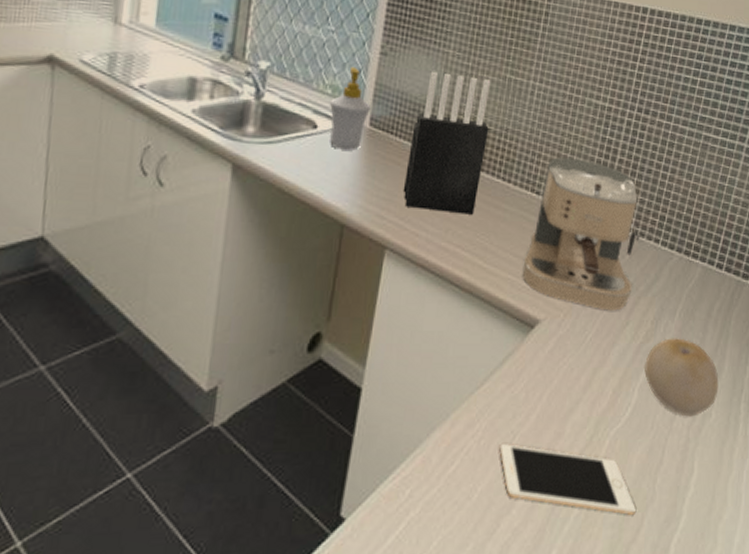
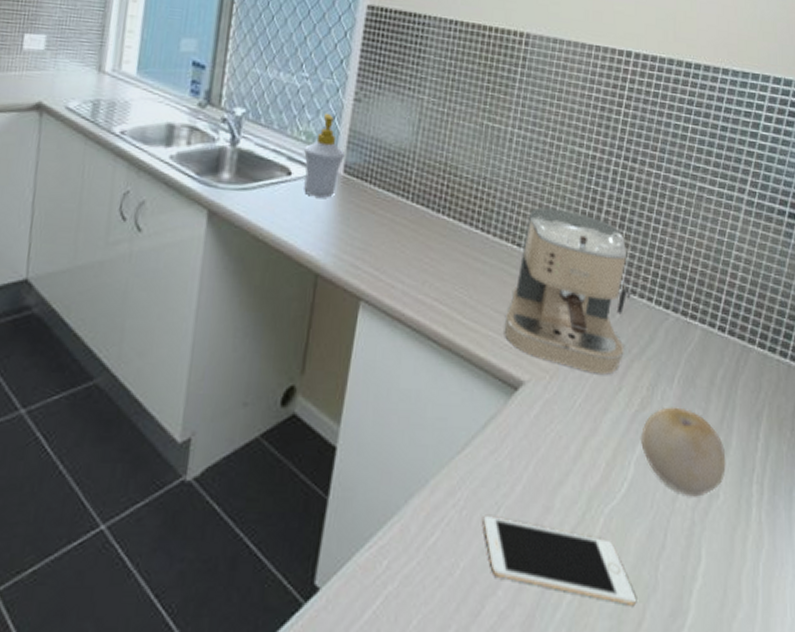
knife block: present [403,71,491,215] -> none [378,117,467,267]

